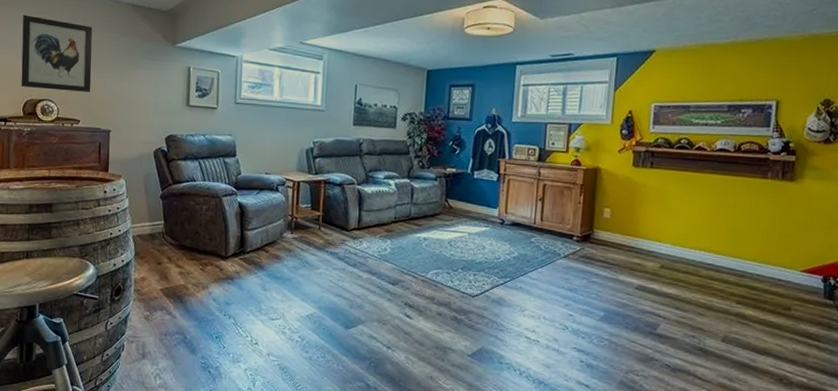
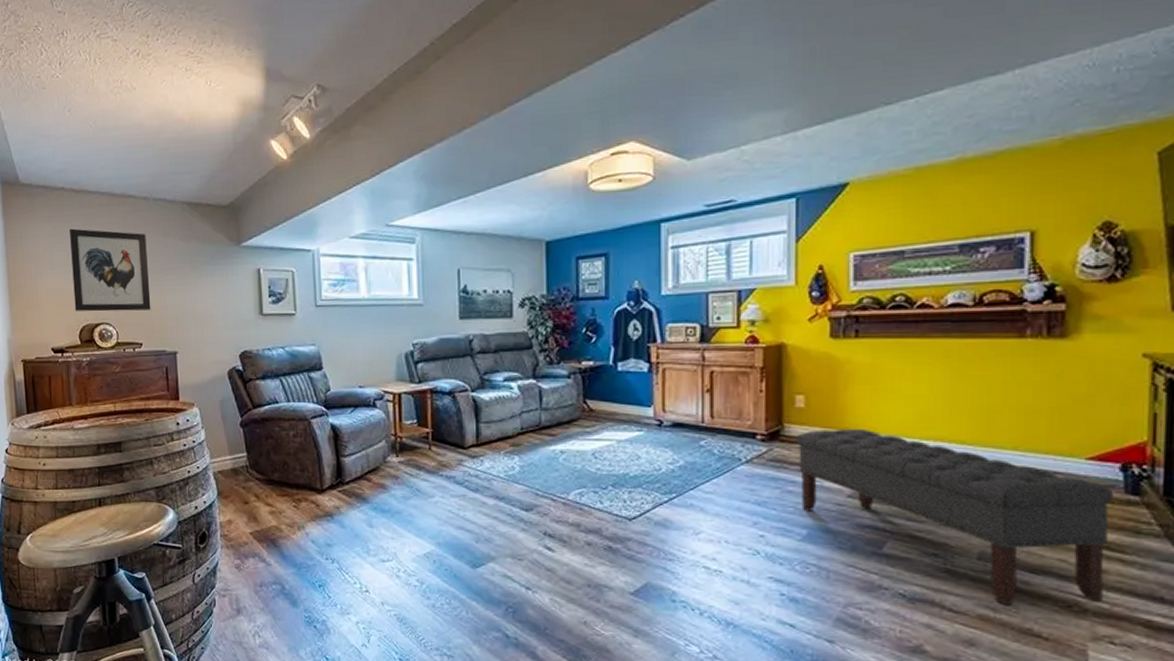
bench: none [601,236,816,377] -> present [795,428,1113,606]

